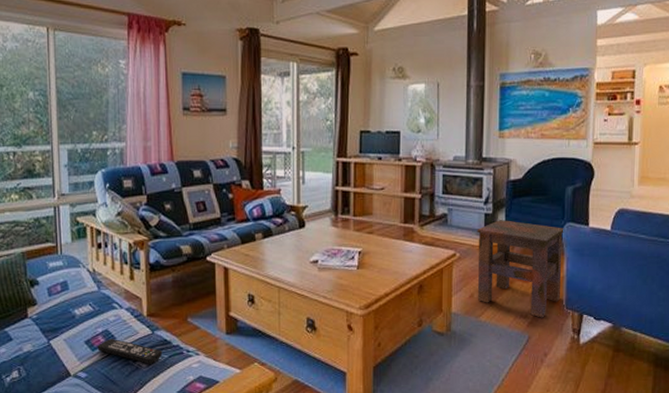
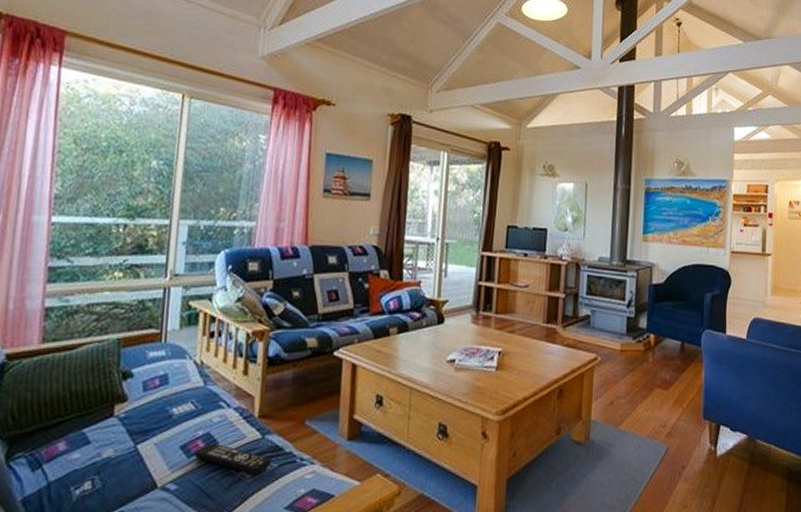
side table: present [477,220,565,318] -> none [617,324,704,428]

